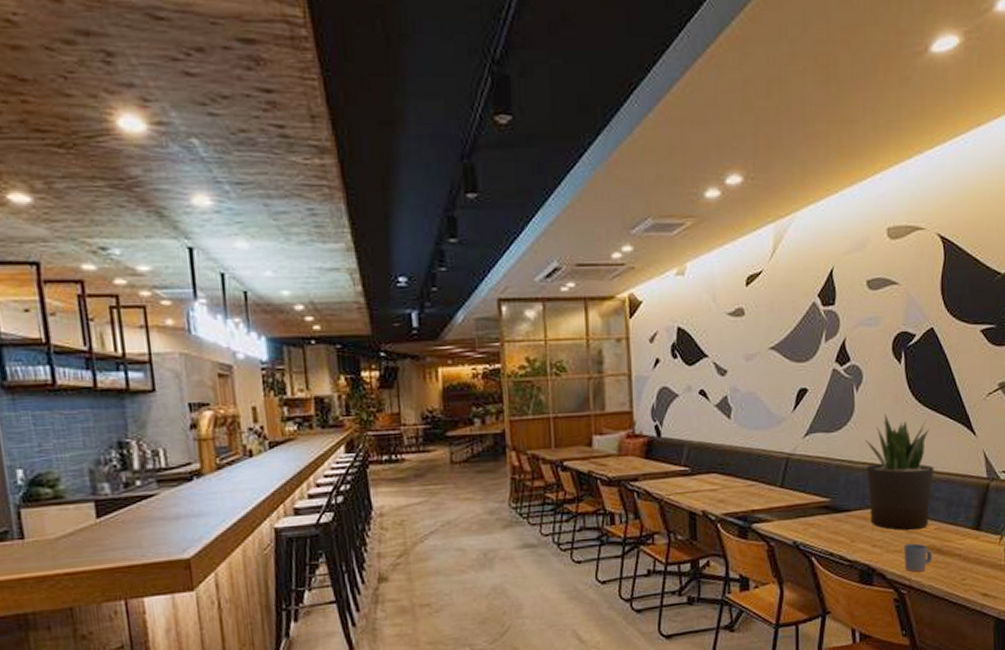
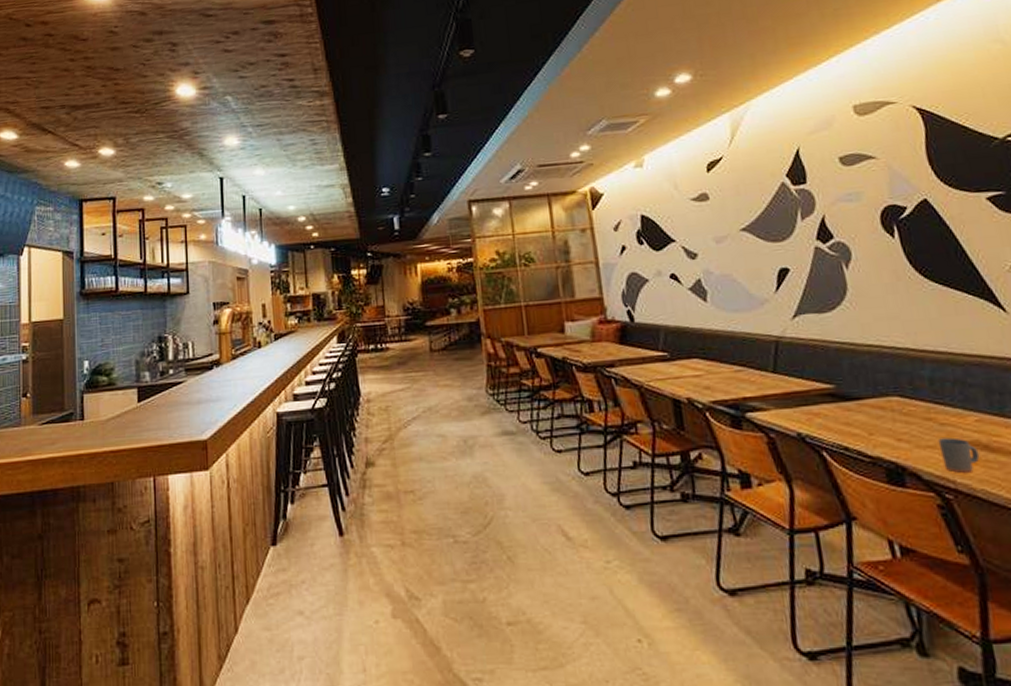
planter: present [865,413,935,530] -> none [866,291,965,422]

